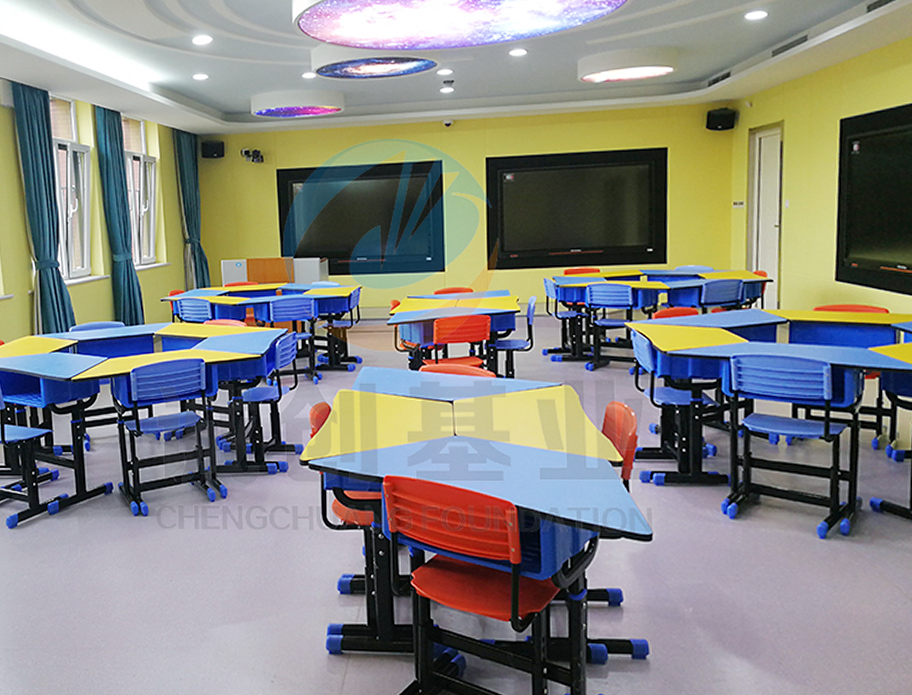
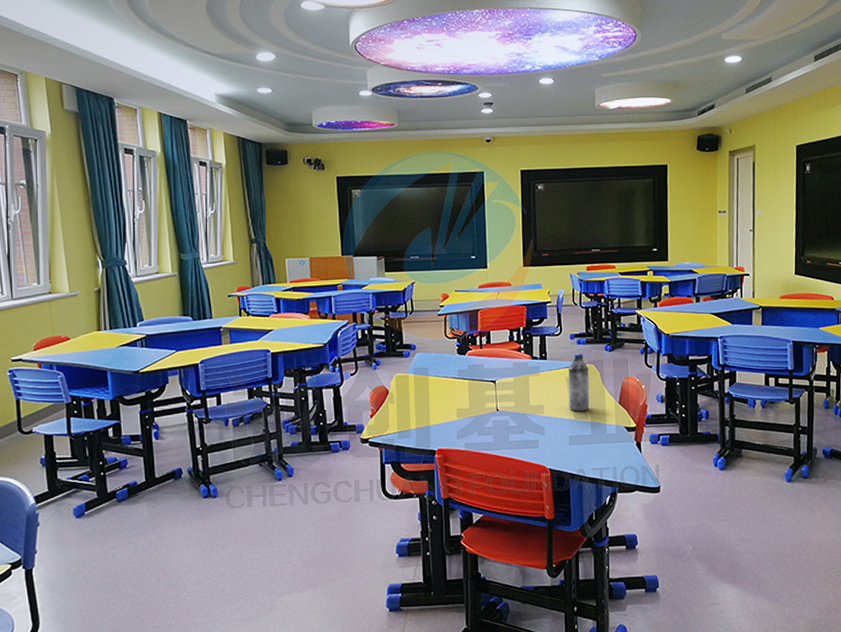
water bottle: none [539,372,566,440] -> present [568,353,590,412]

